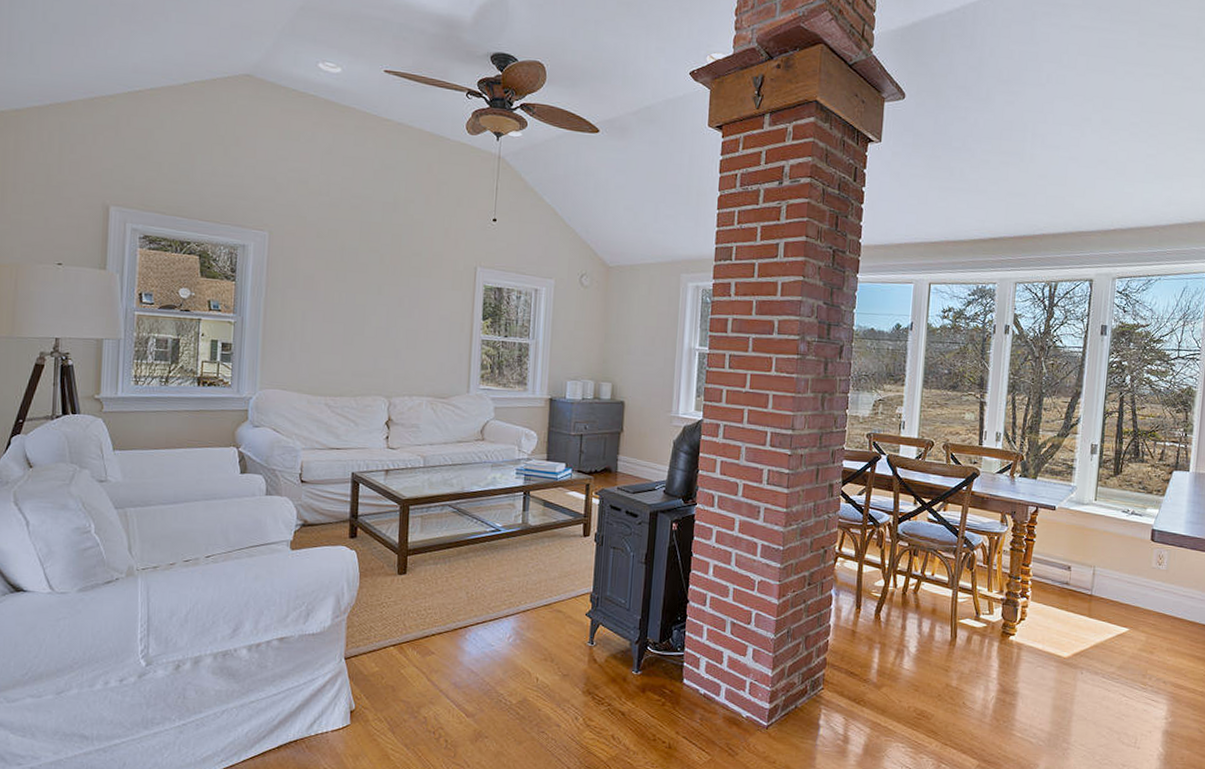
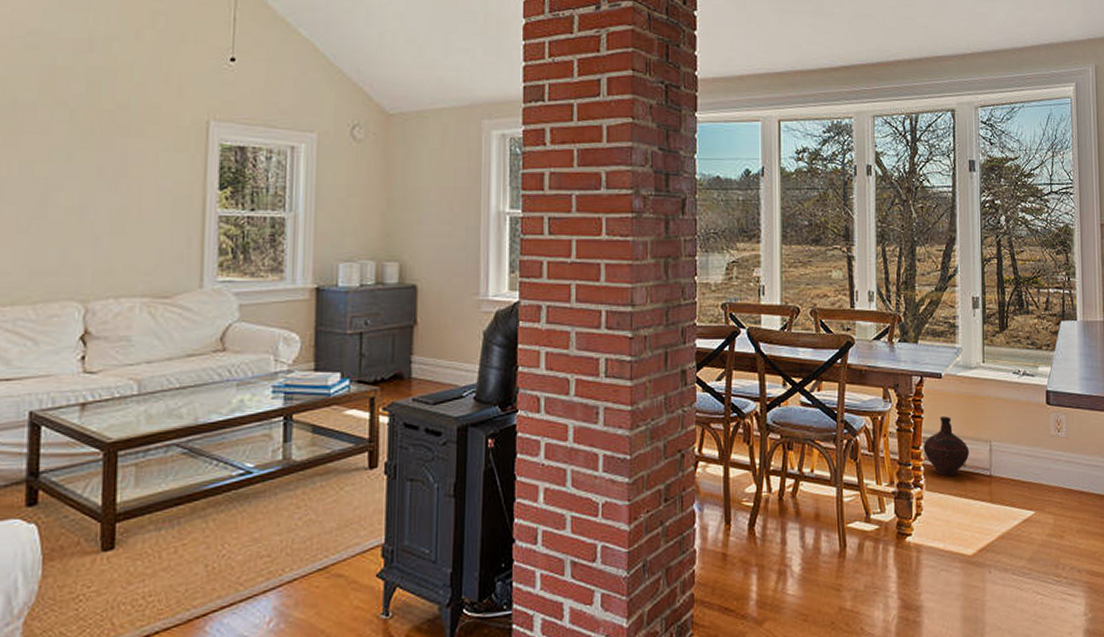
ceramic jug: none [1032,542,1075,592] -> present [923,416,970,477]

